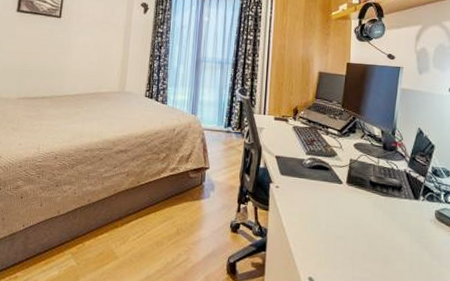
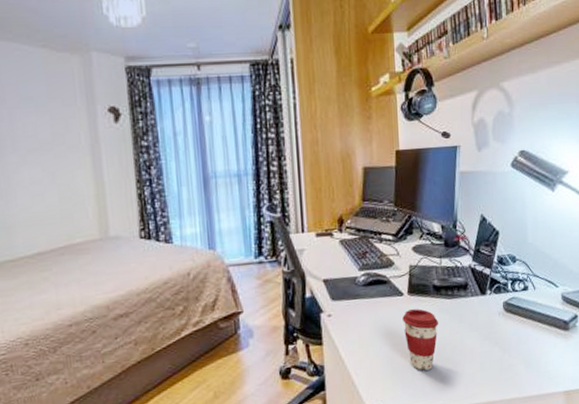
coffee cup: none [340,198,372,257] -> present [402,309,438,371]

